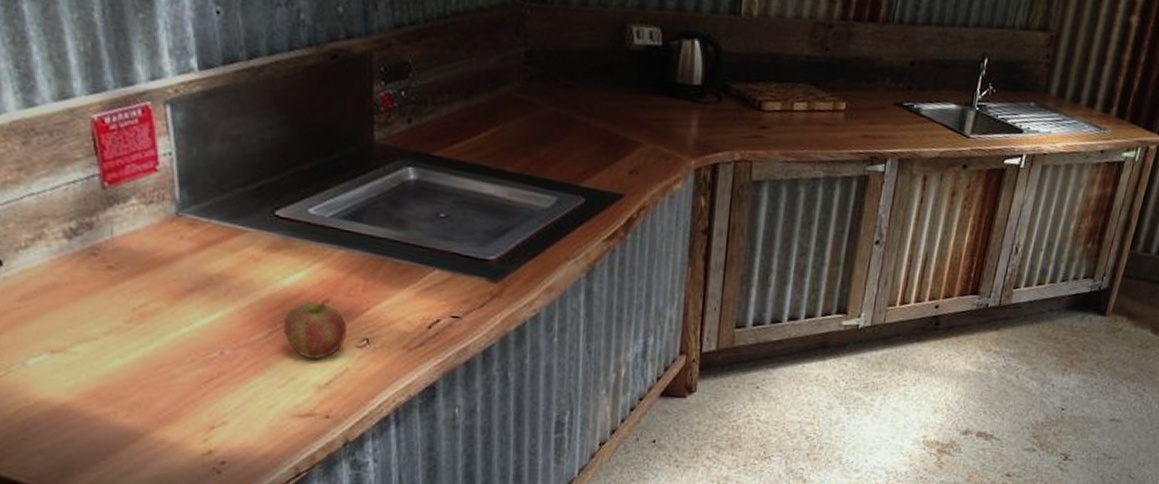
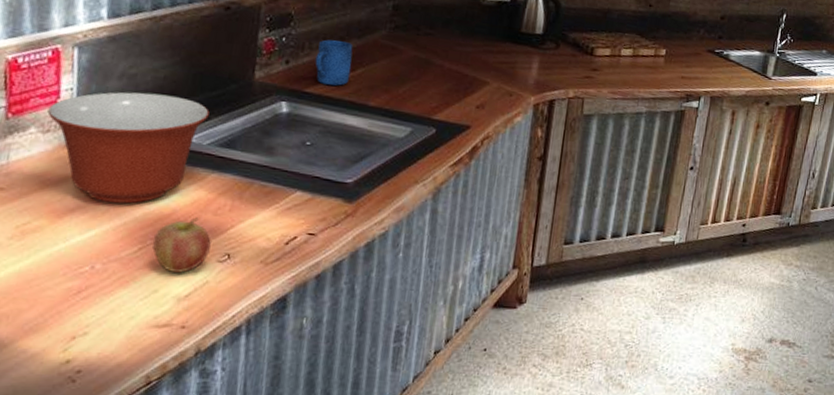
mixing bowl: none [147,156,328,284] -> present [47,92,210,204]
mug: none [441,93,484,149] -> present [315,39,353,86]

